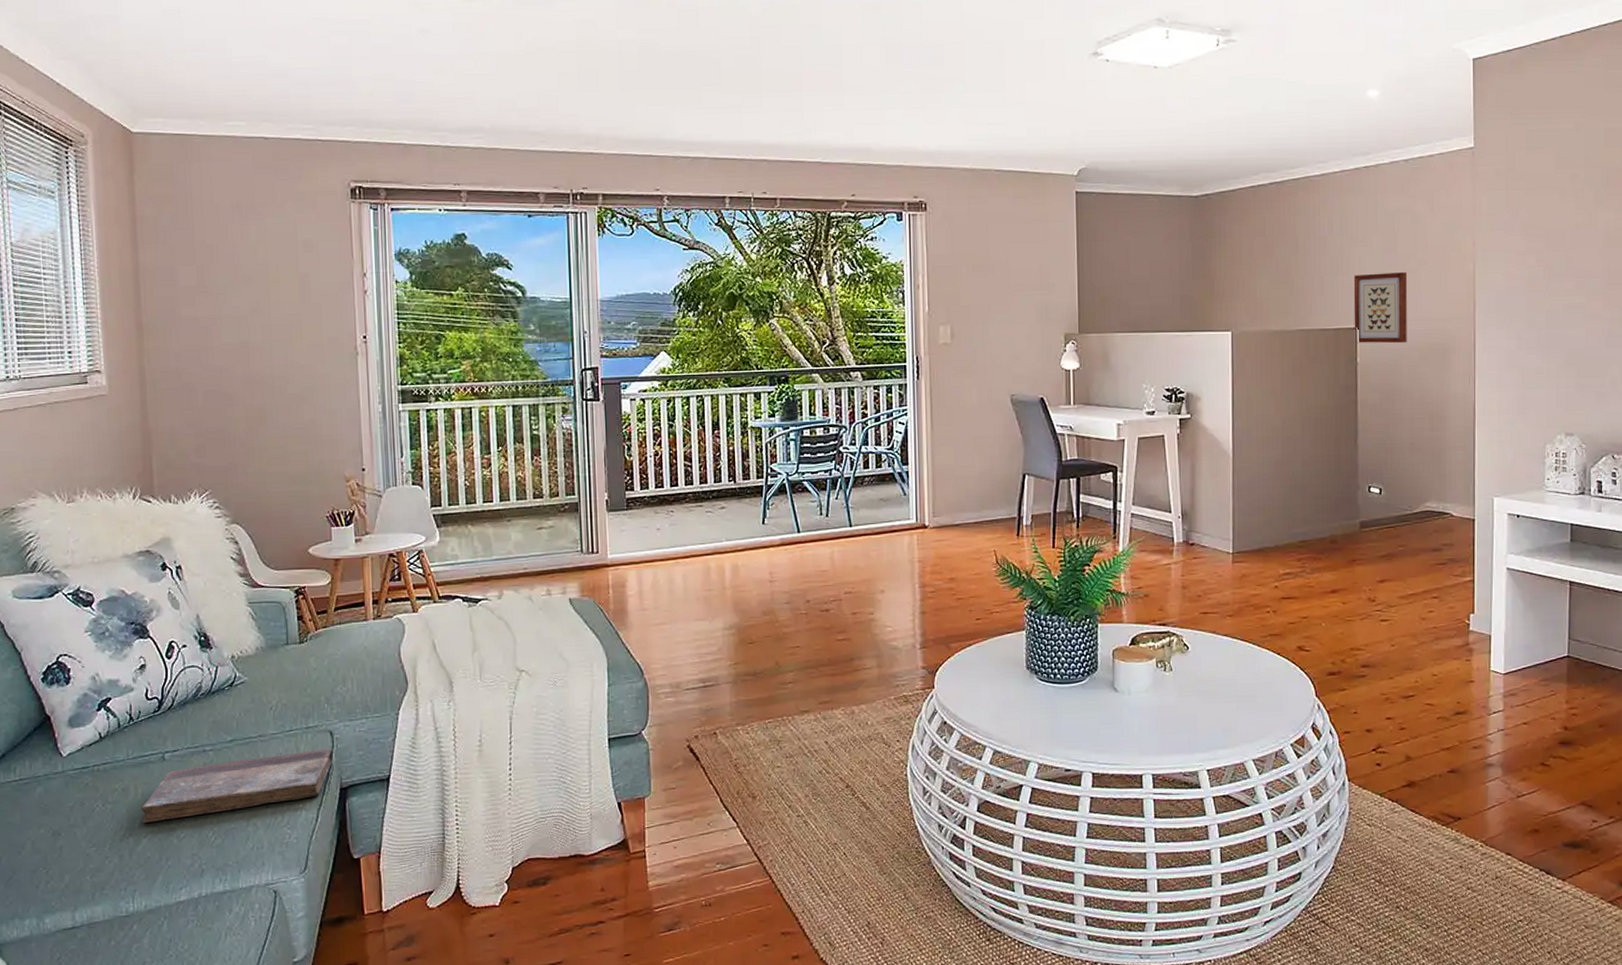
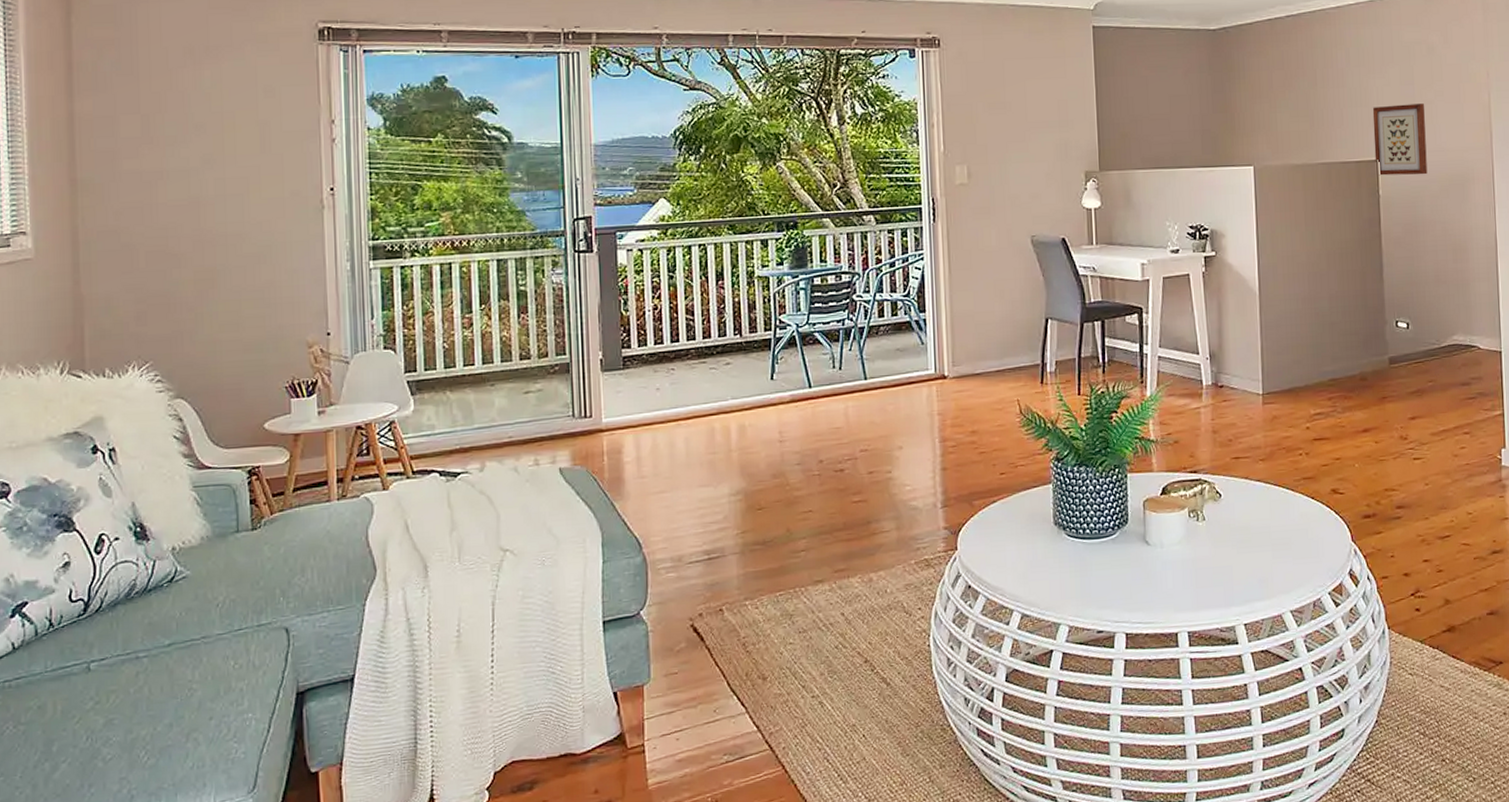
book: present [141,748,333,823] -> none [60,648,289,745]

